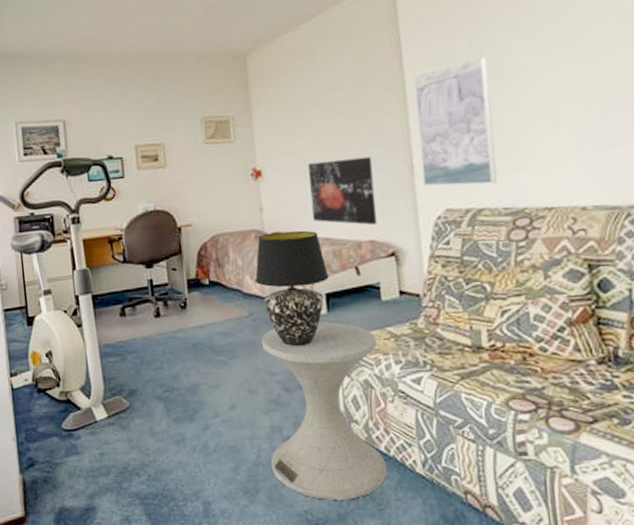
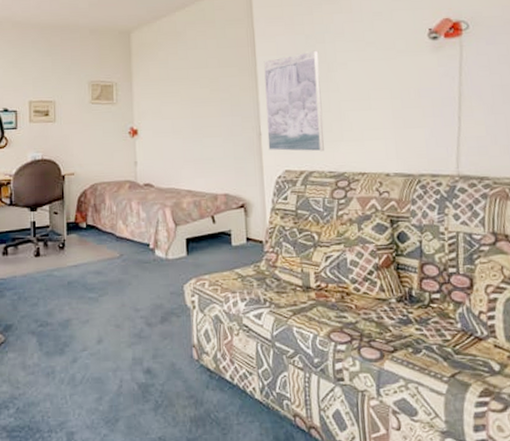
table lamp: present [254,230,329,347] -> none [126,183,190,286]
side table: present [261,321,387,500] -> none [128,263,231,427]
wall art: present [308,156,378,226] -> none [177,123,231,181]

